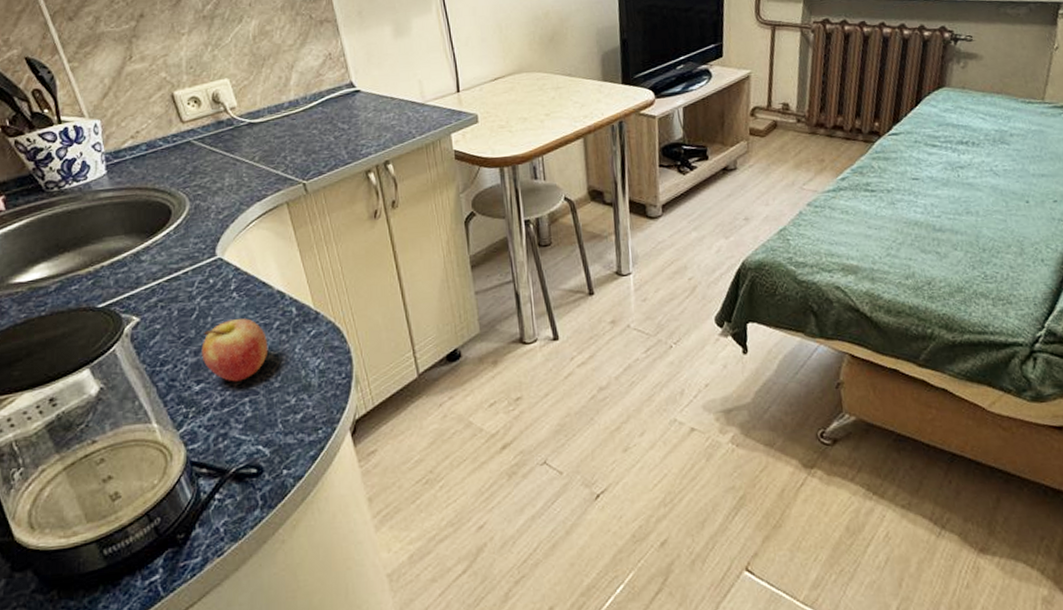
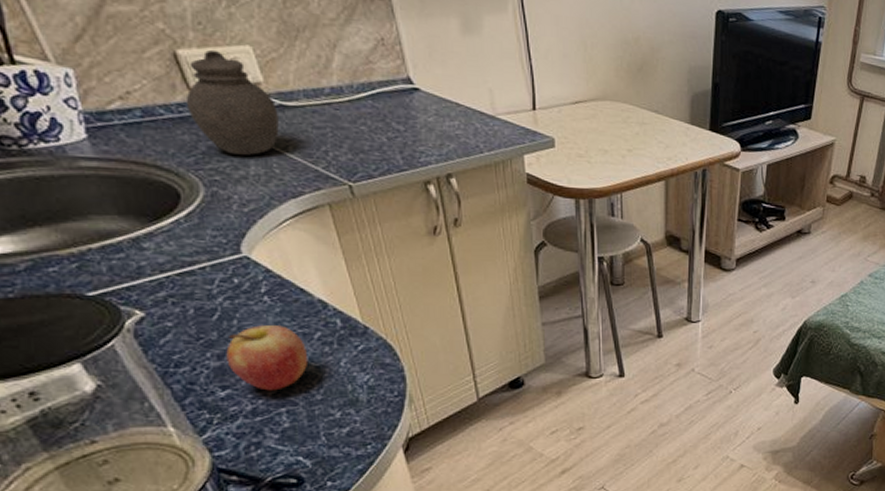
jar: none [179,86,248,170] -> present [185,49,279,155]

